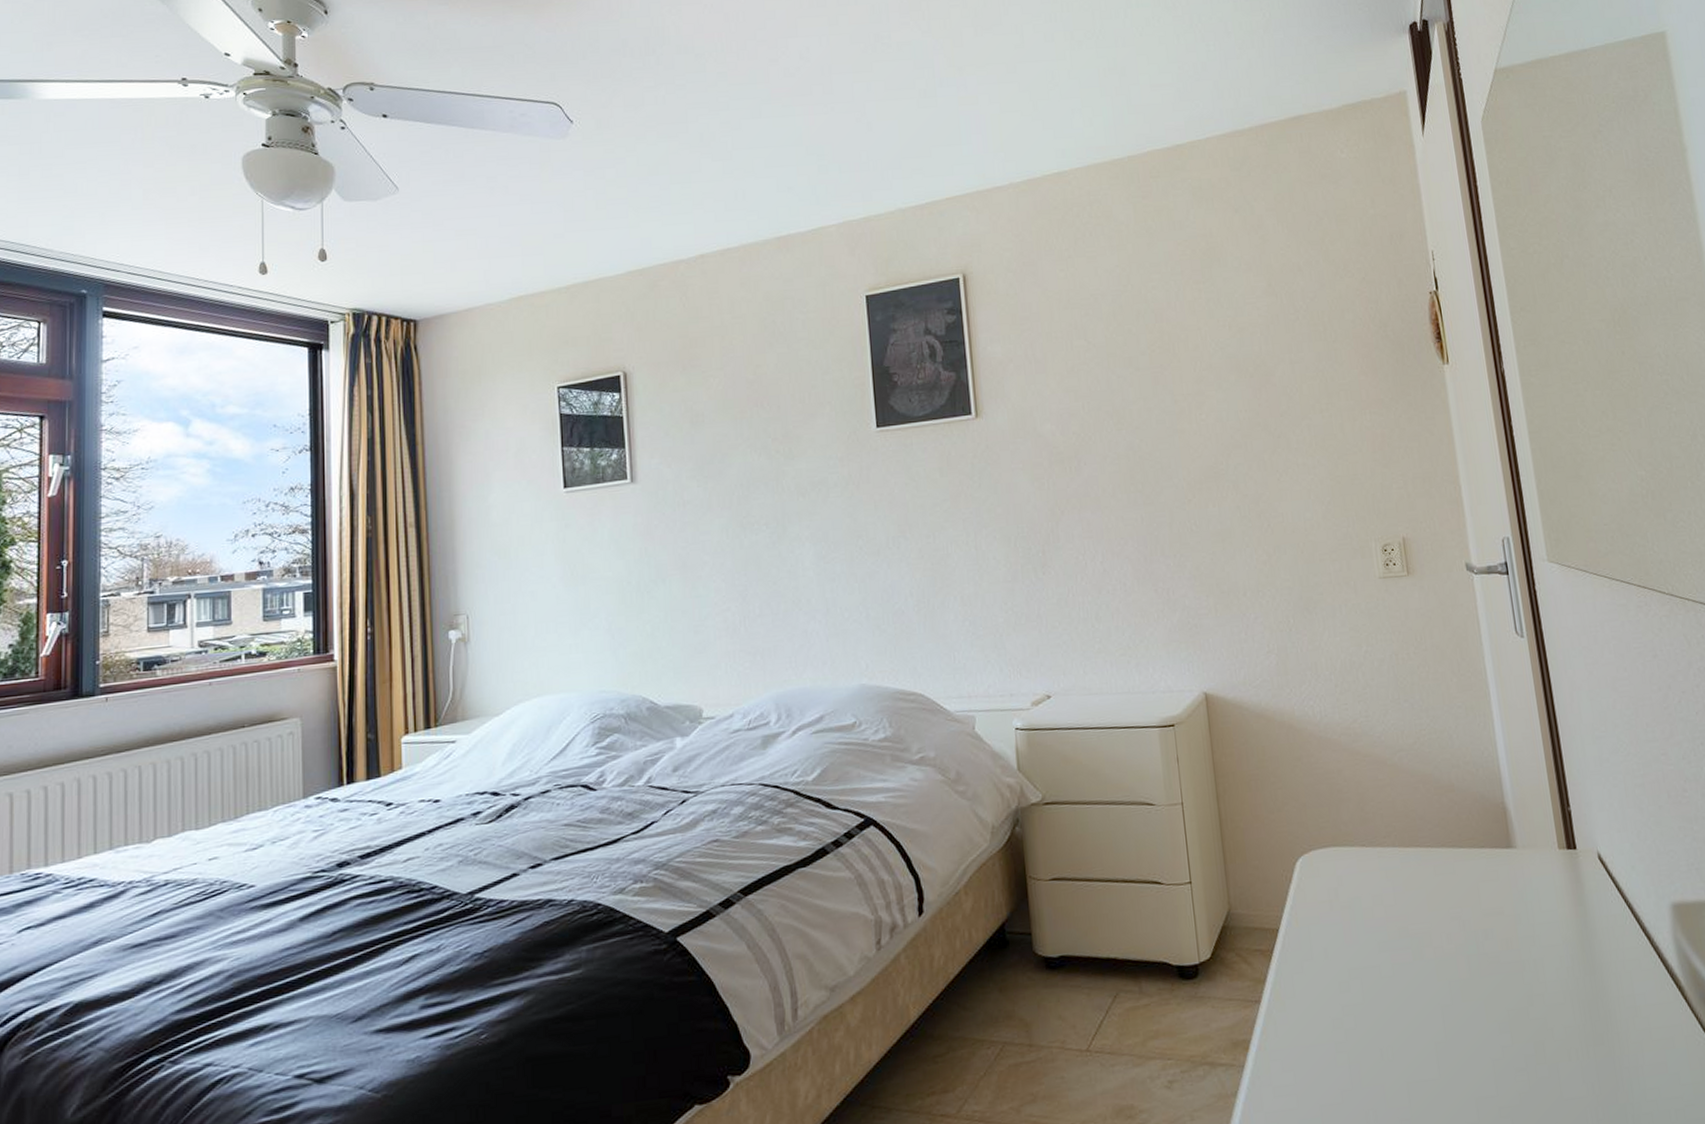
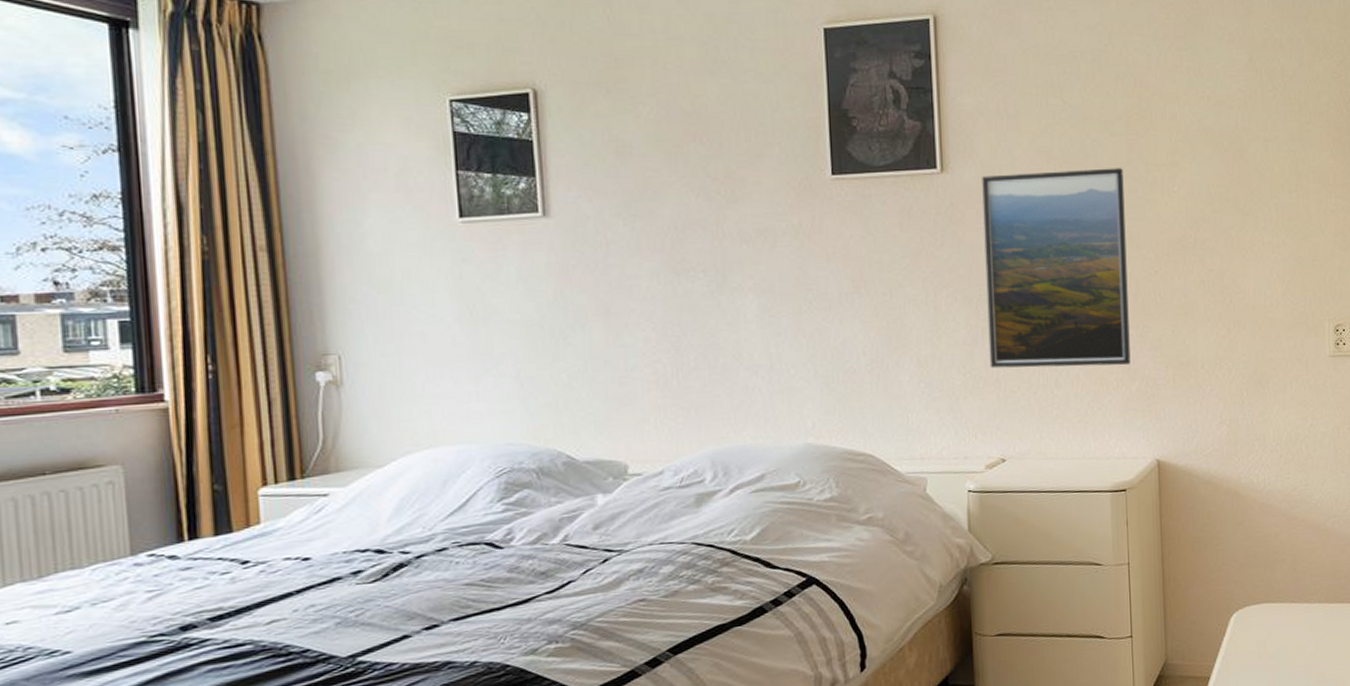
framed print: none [1014,401,1170,605] -> present [982,168,1131,369]

